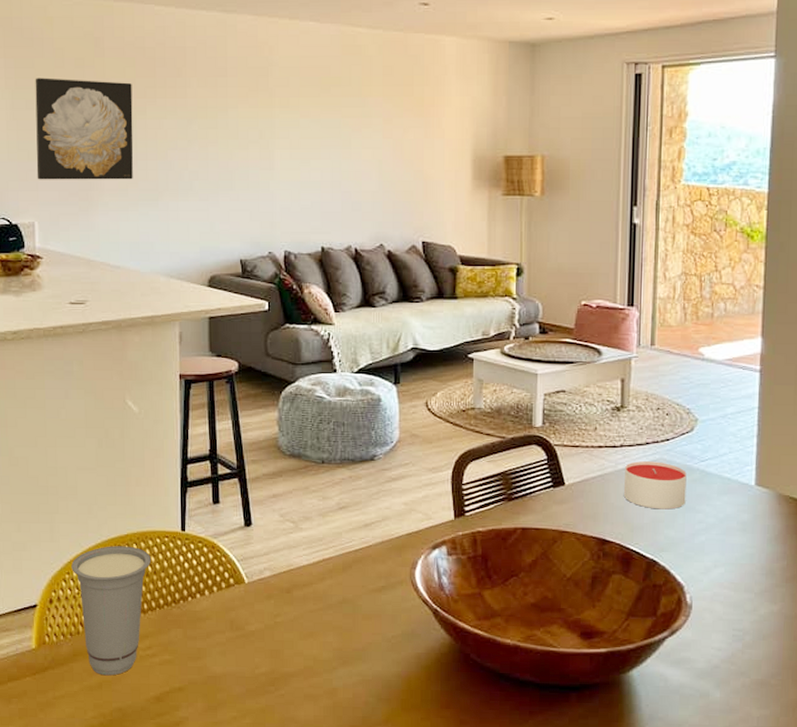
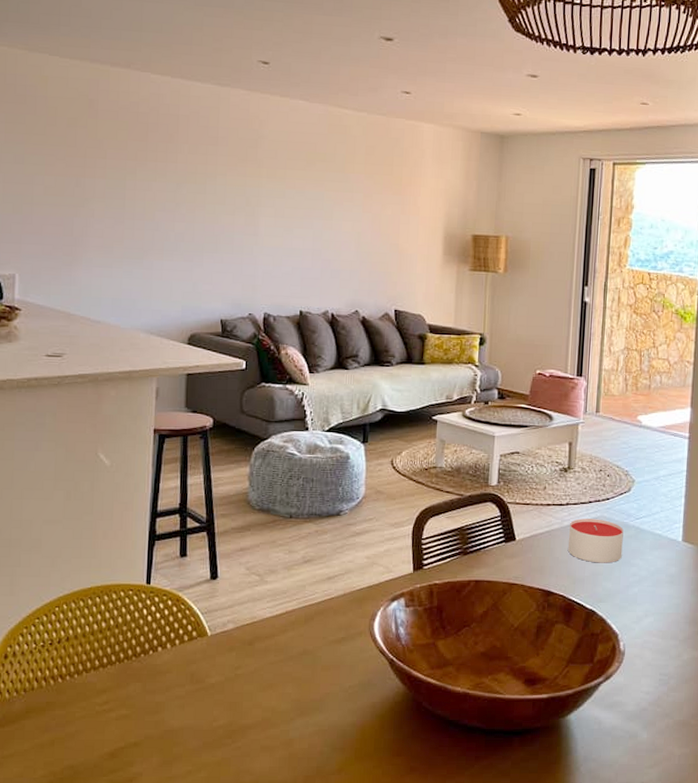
wall art: present [35,78,134,180] -> none [21,133,124,238]
cup: present [71,546,152,676] -> none [30,599,114,732]

